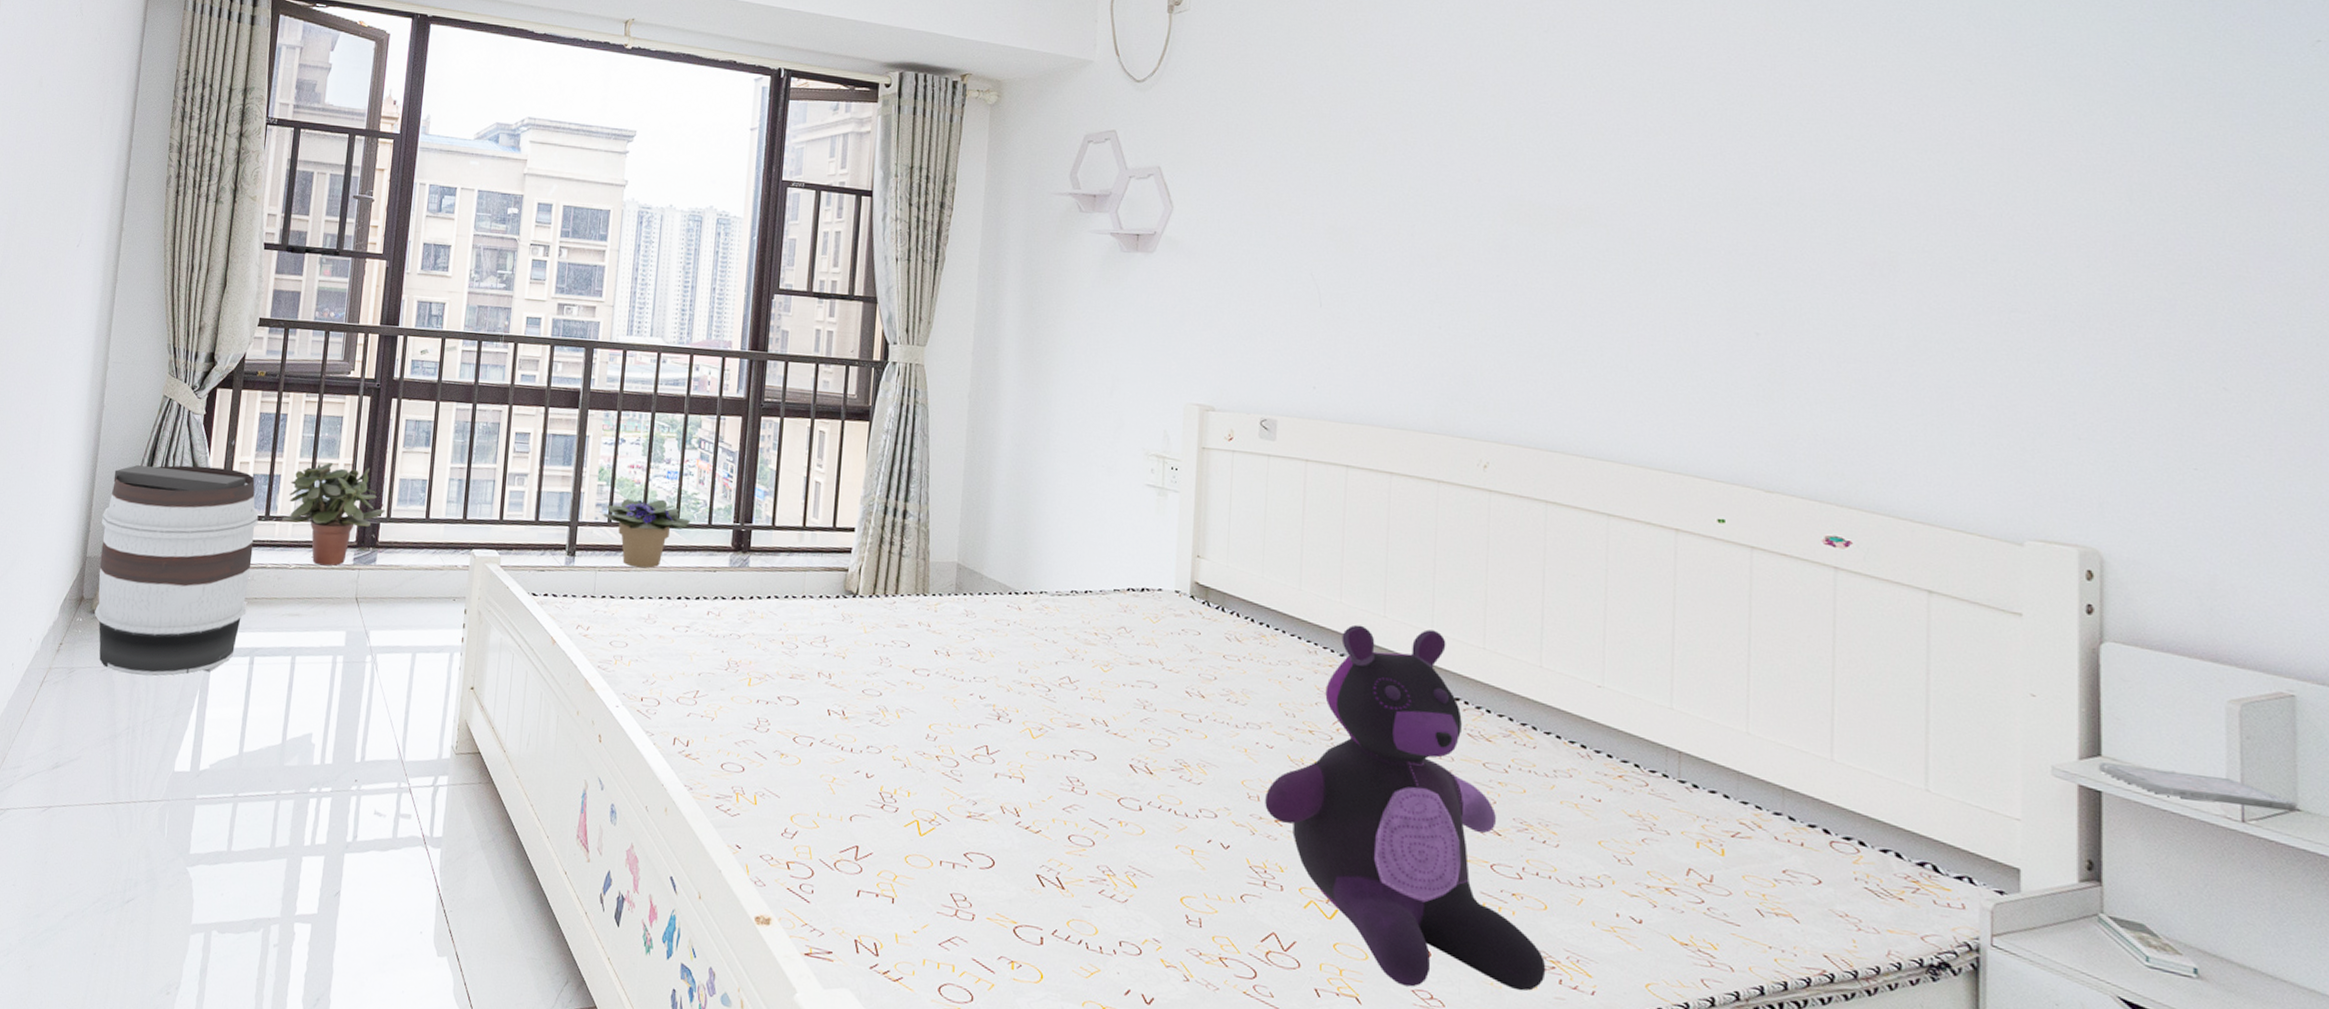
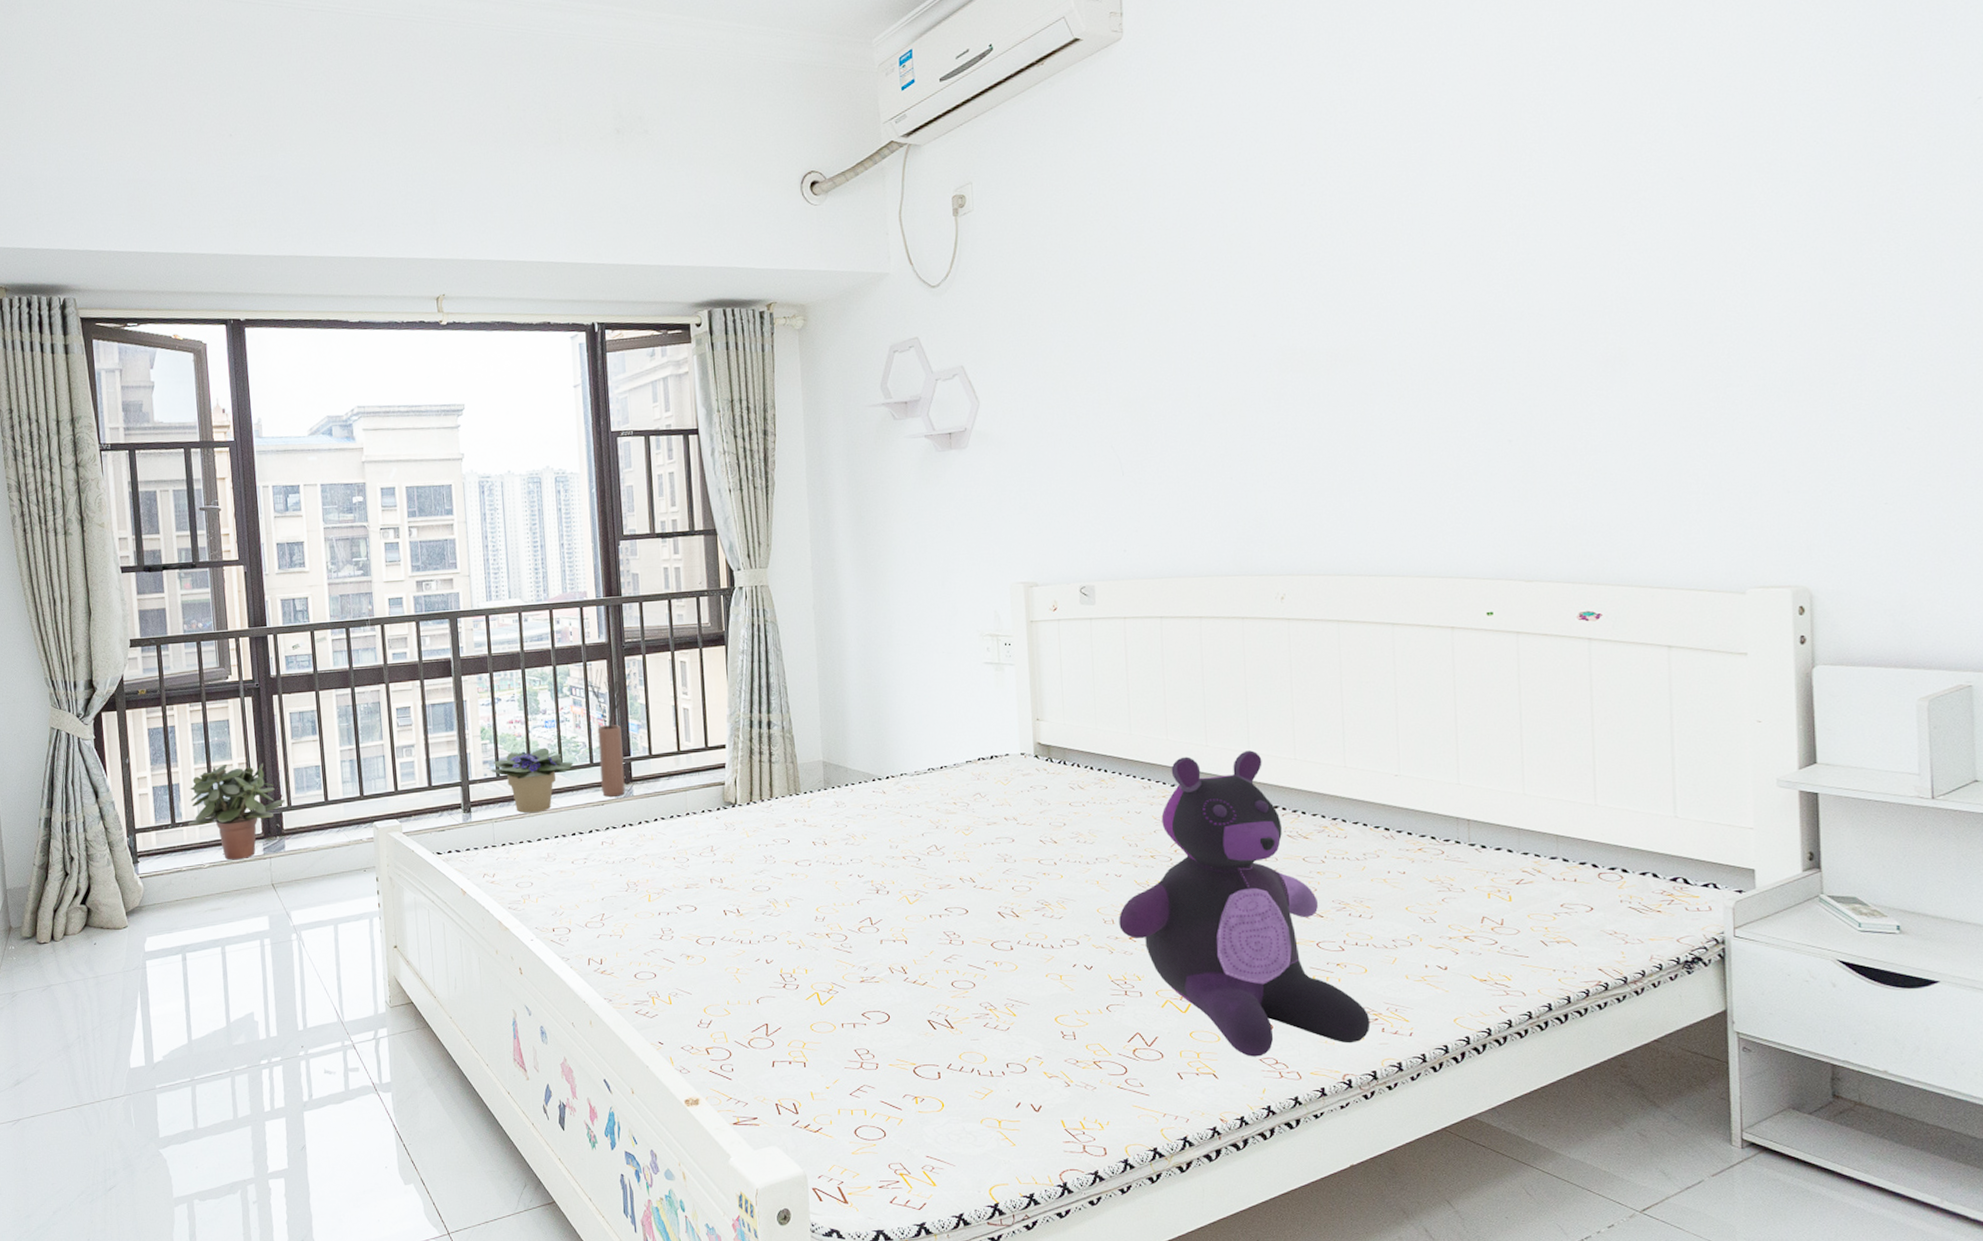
barrel: present [94,465,259,677] -> none [14,785,171,990]
vase: none [716,421,767,565] -> present [590,663,632,797]
smartphone: present [2098,762,2297,813] -> none [1814,765,1976,788]

